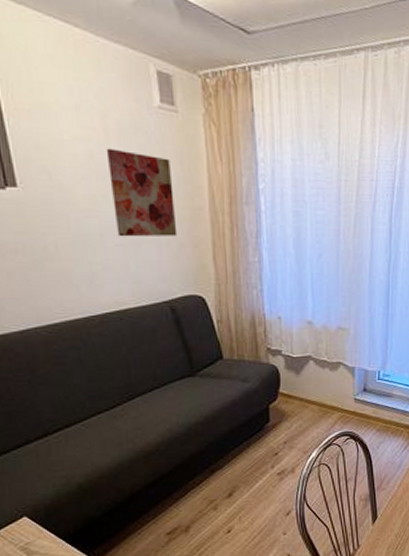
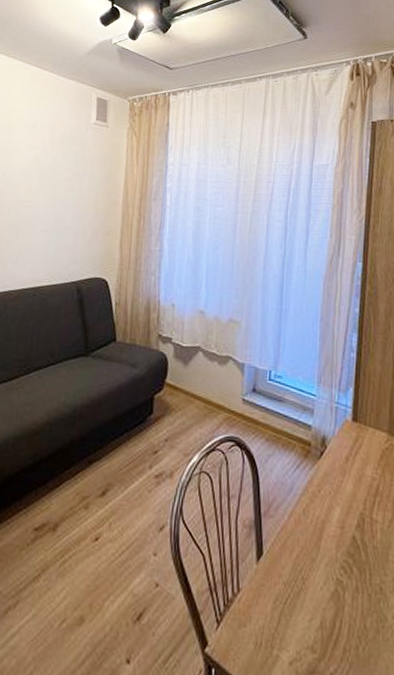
wall art: present [106,148,178,237] -> none [45,154,97,225]

